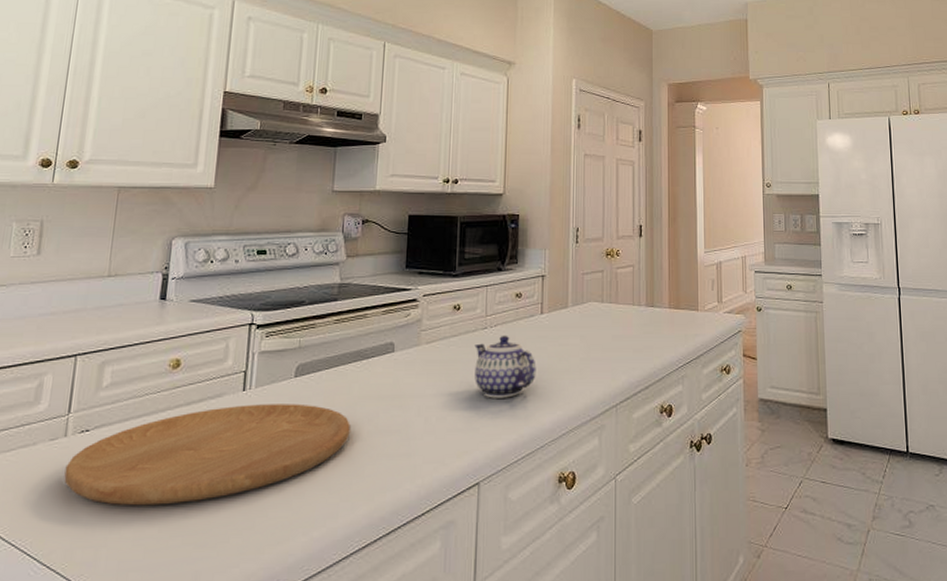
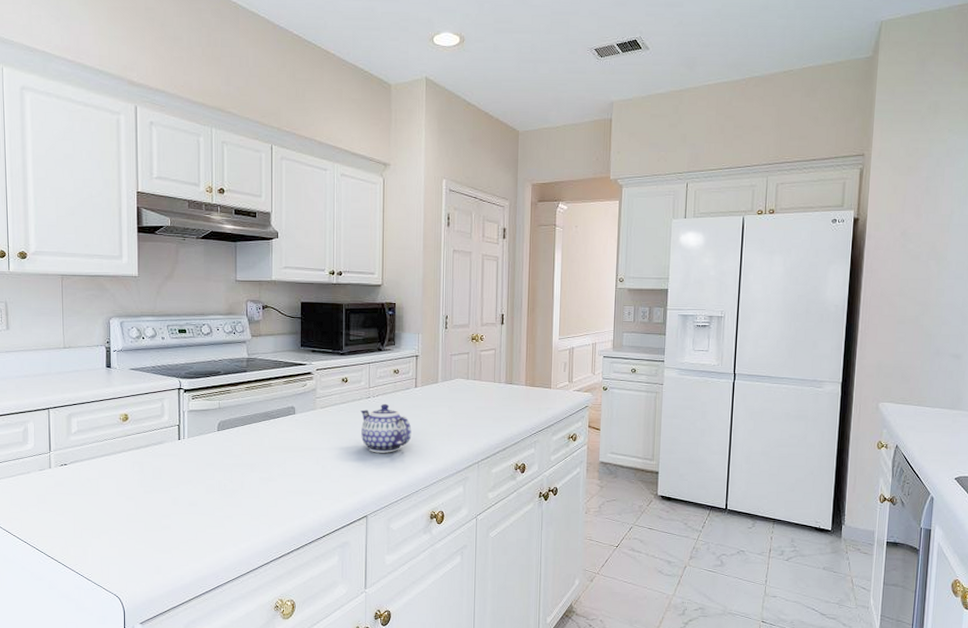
cutting board: present [64,403,350,506] -> none [53,450,264,520]

